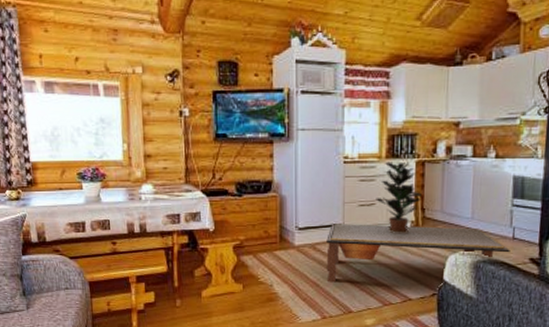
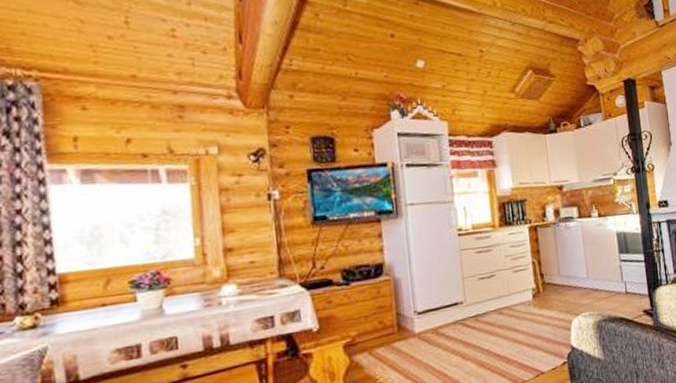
coffee table: present [326,224,510,283] -> none [449,287,626,369]
potted plant: present [376,161,423,234] -> none [495,228,540,304]

